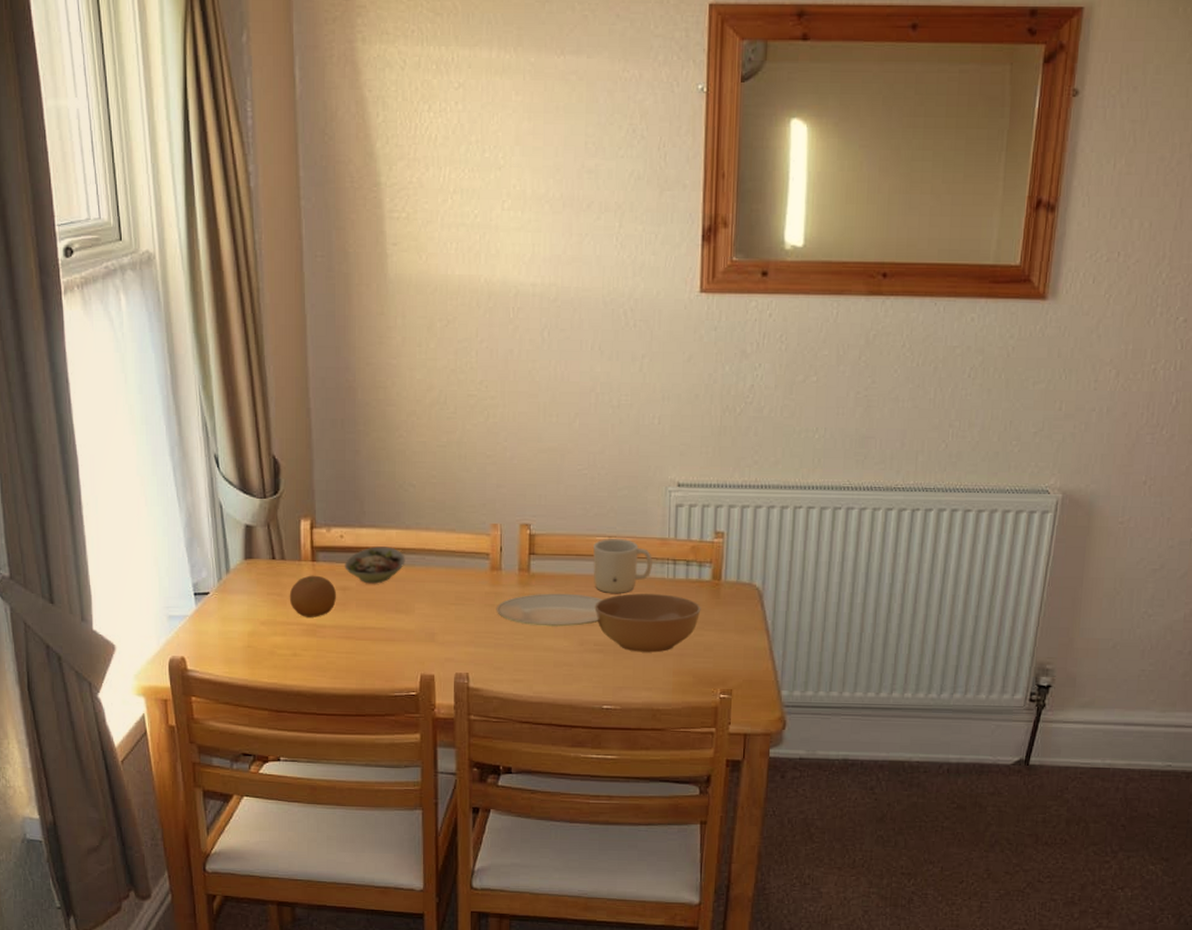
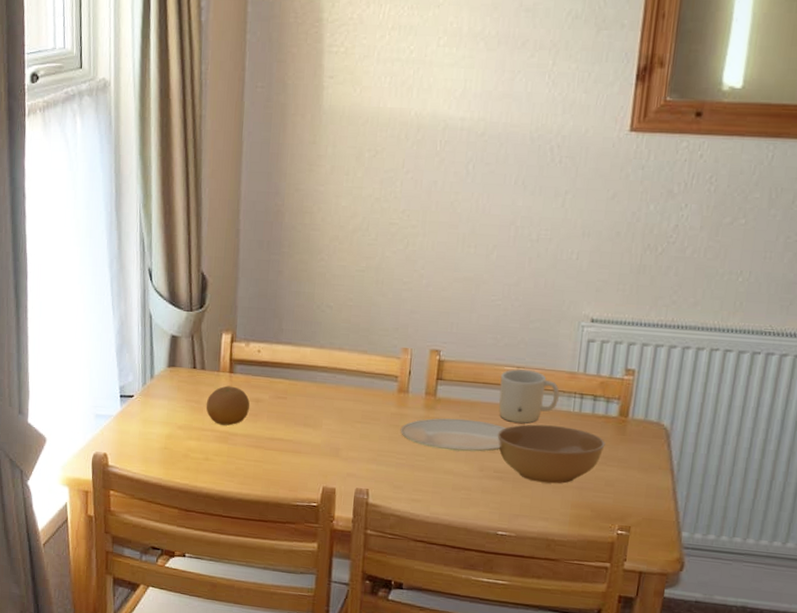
salad: present [344,546,405,584] -> none [259,362,317,398]

